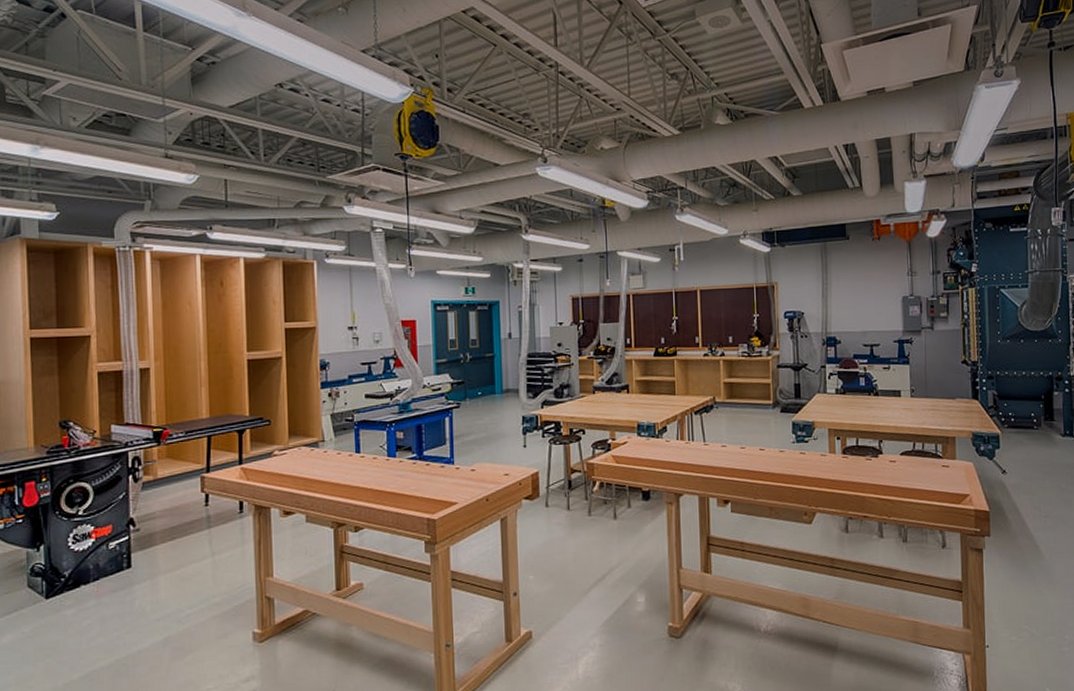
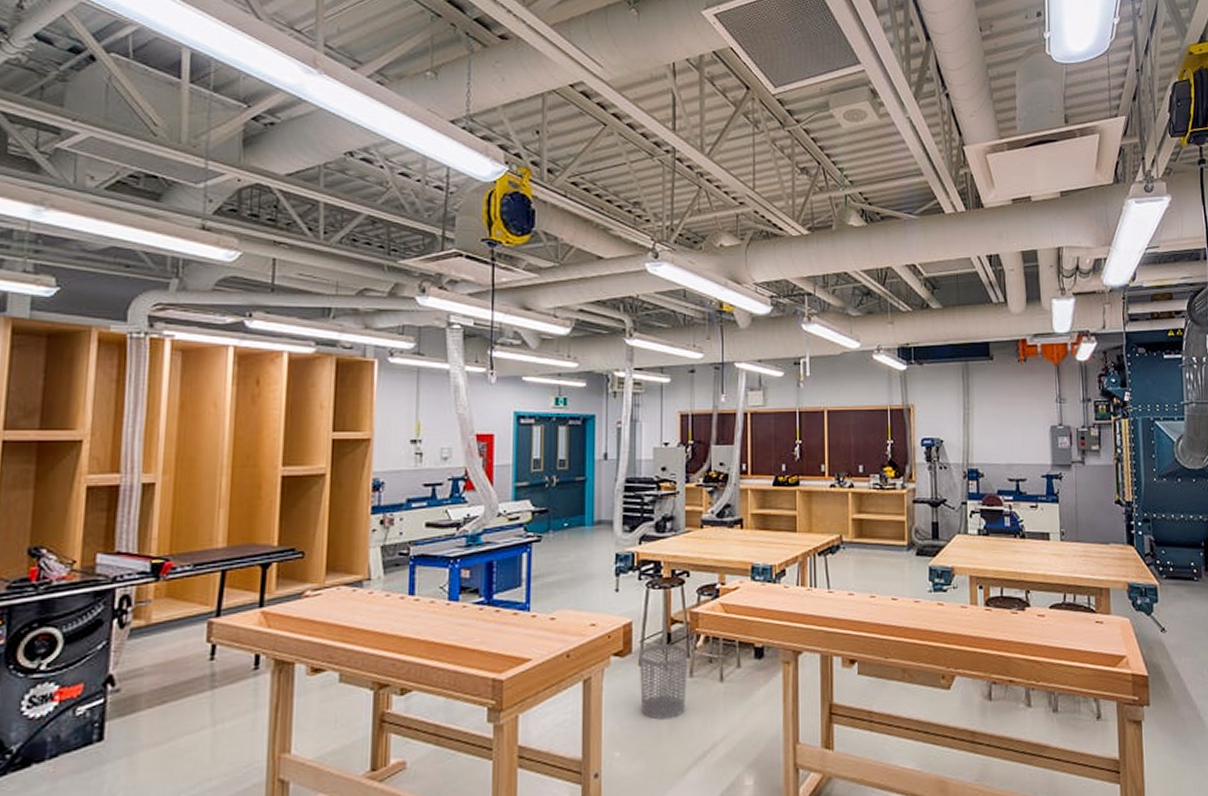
waste bin: none [546,489,587,550] -> present [640,644,688,720]

